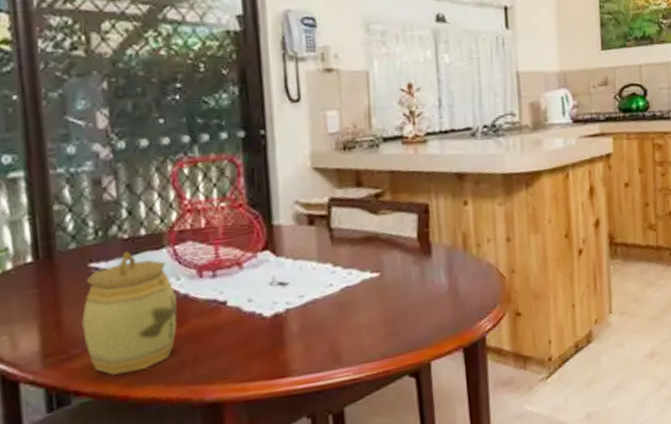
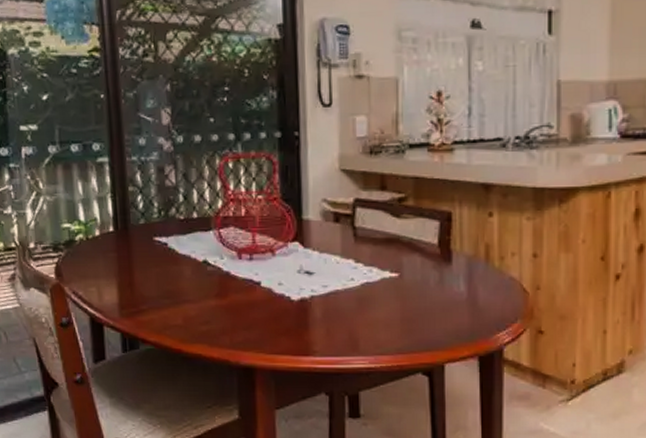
jar: present [81,252,177,375] -> none [148,231,220,331]

